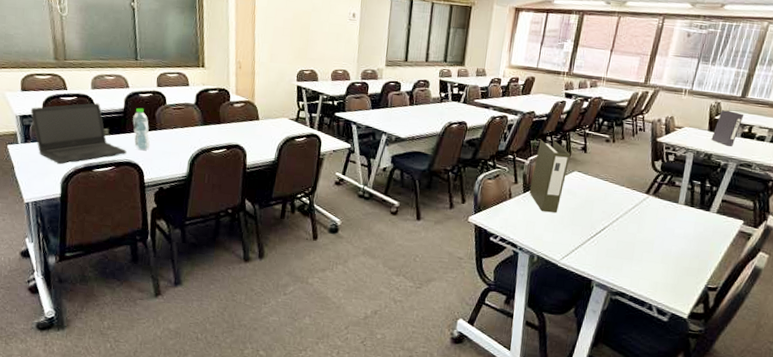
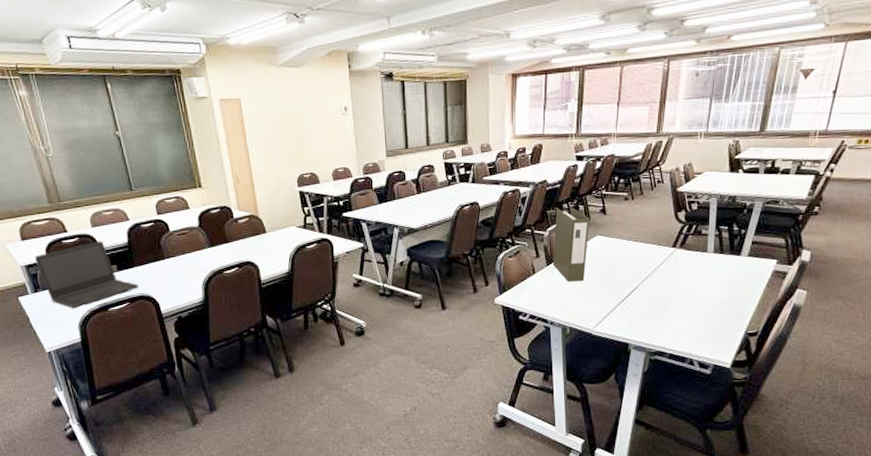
water bottle: present [132,107,151,151] -> none [138,239,161,283]
binder: present [711,110,744,146] -> none [733,148,765,185]

